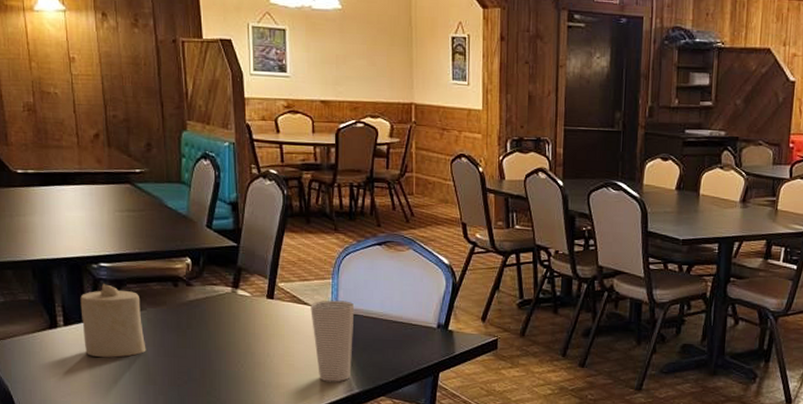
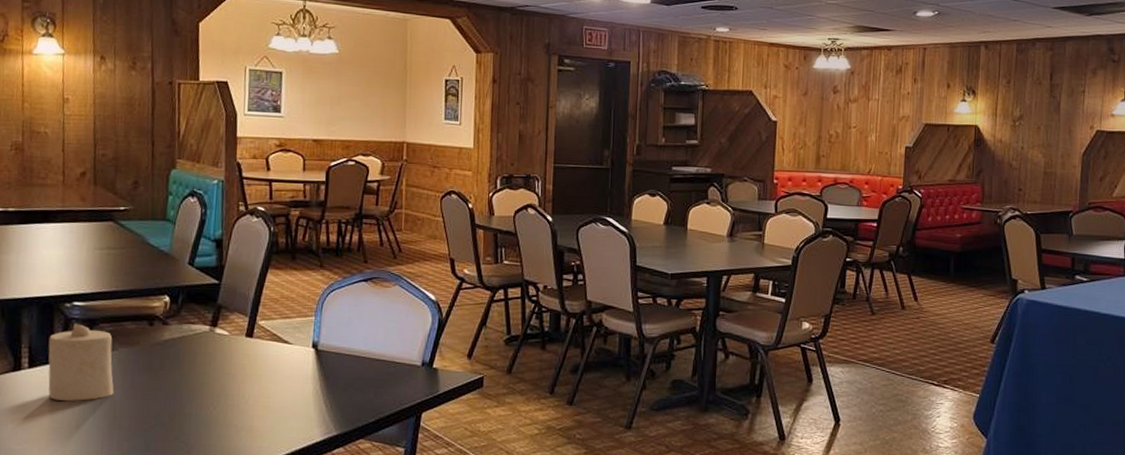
cup: present [310,300,355,382] -> none [290,338,337,425]

